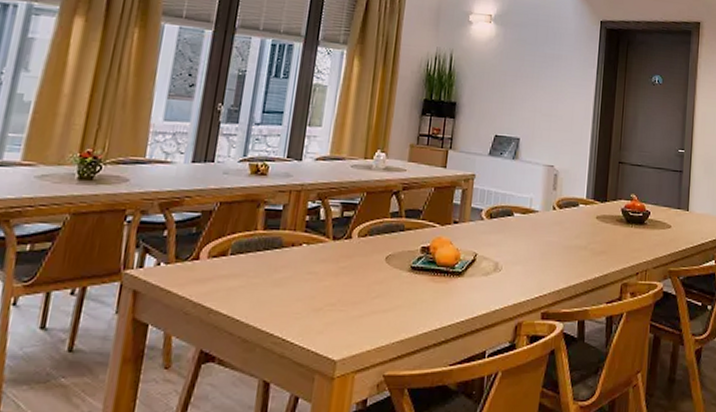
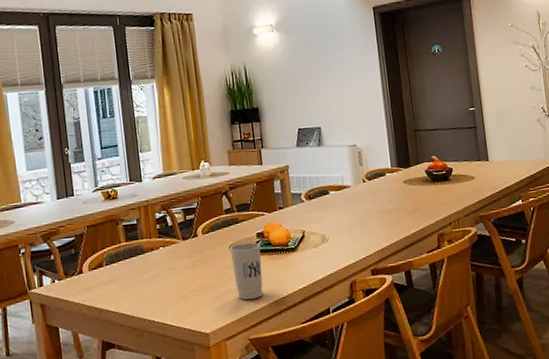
cup: none [382,256,423,327] -> present [229,242,264,300]

